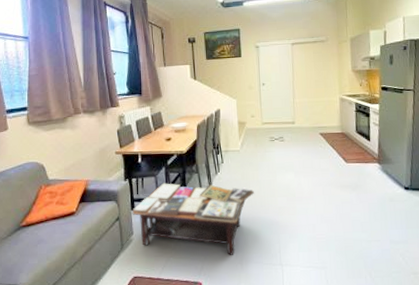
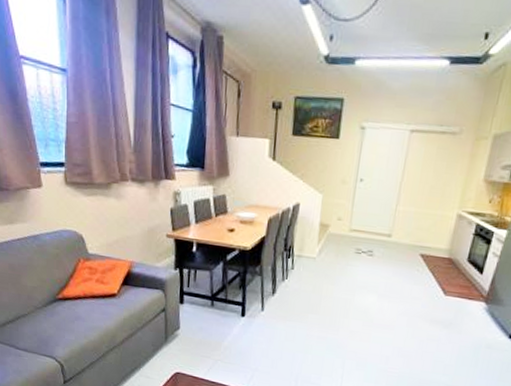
coffee table: present [132,183,254,255] -> none [180,280,325,371]

